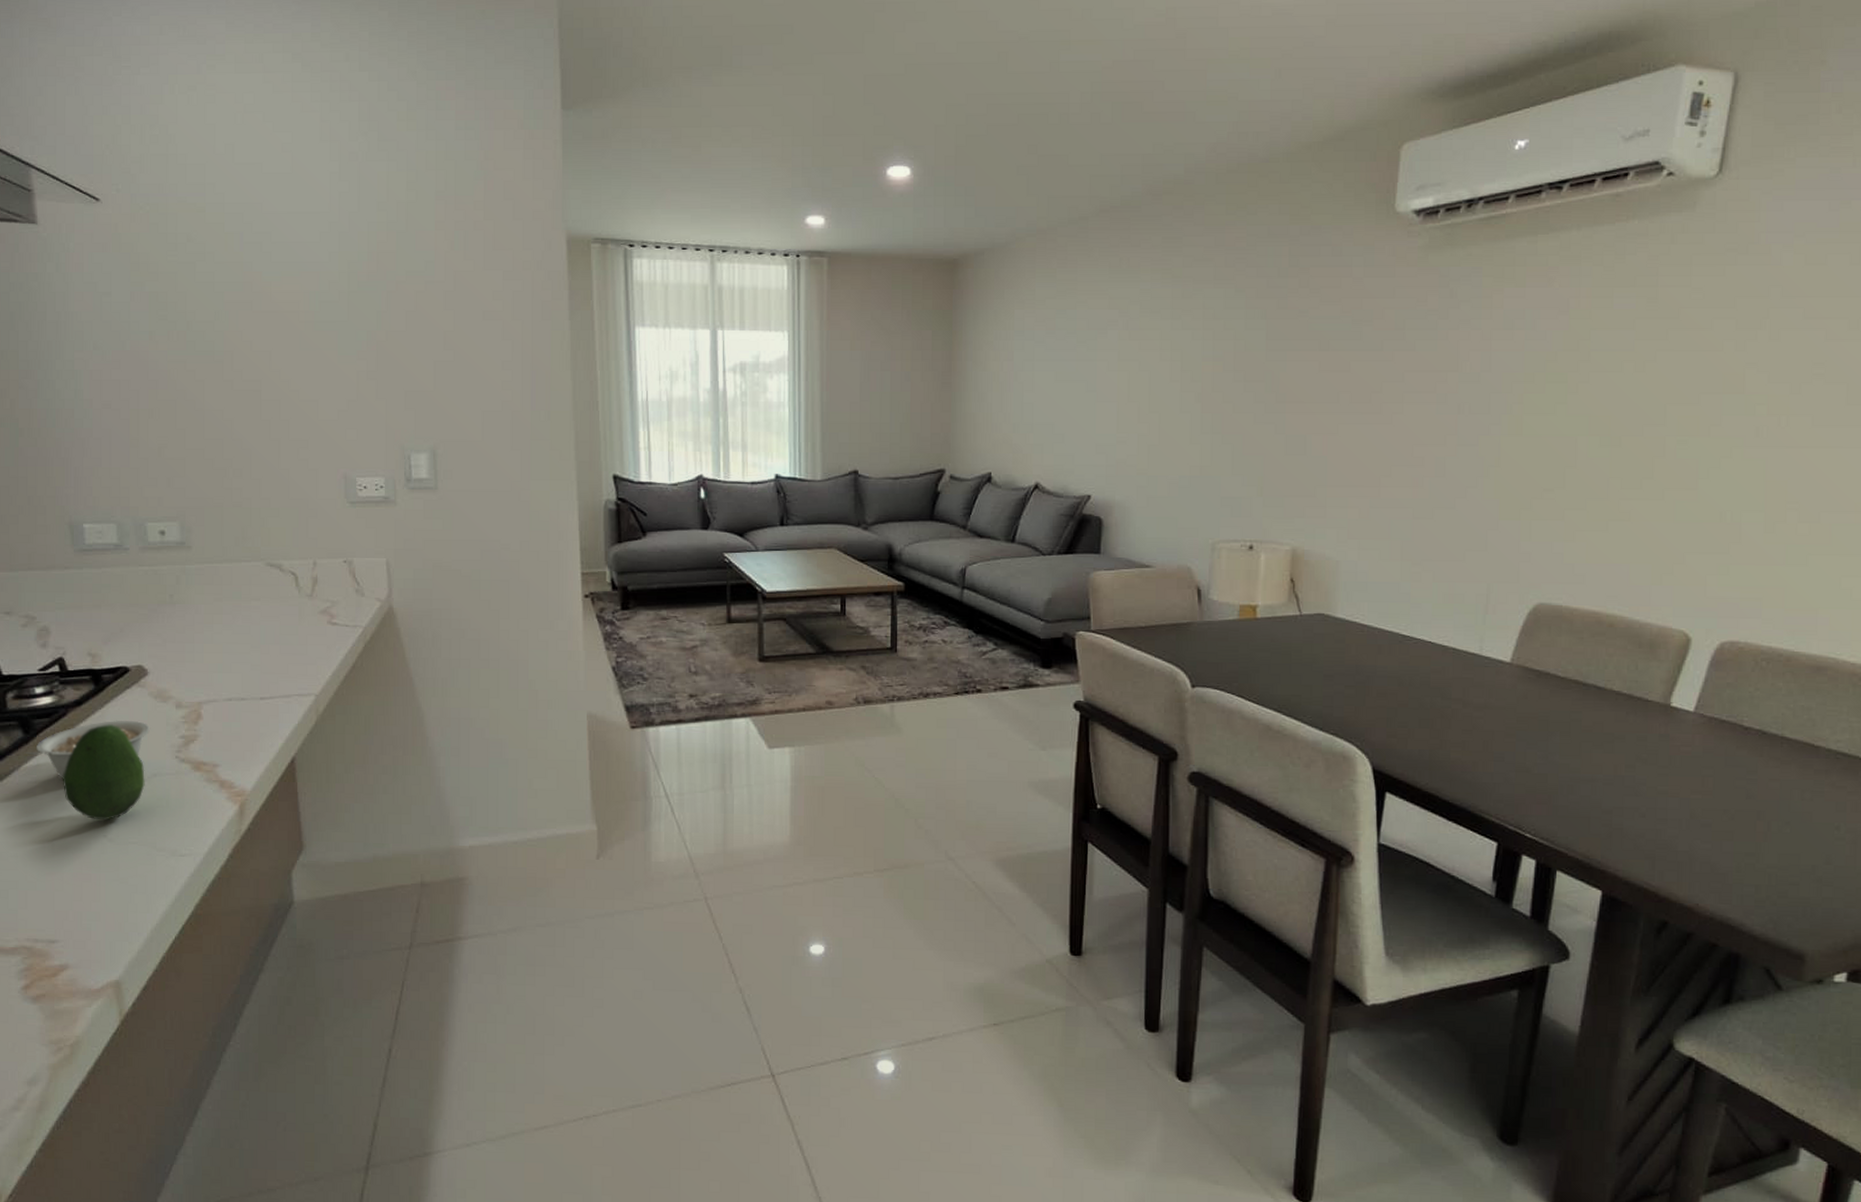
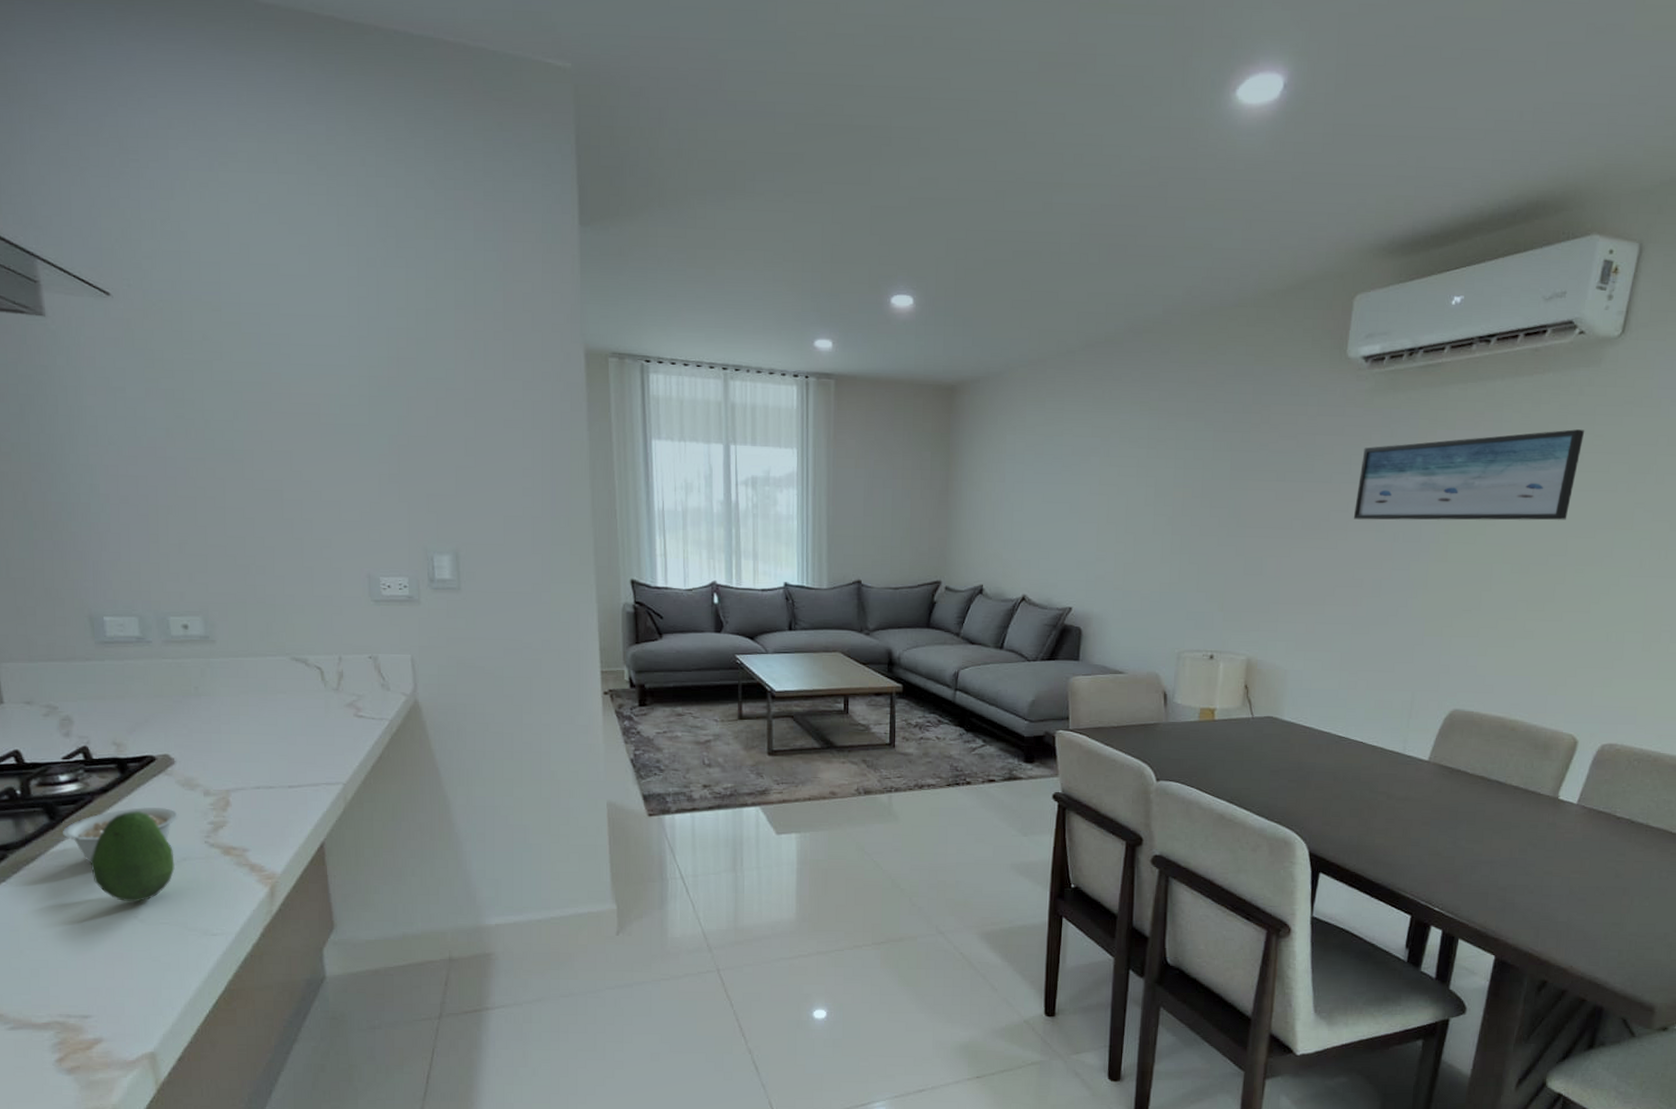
wall art: none [1409,282,1681,391] -> present [1353,429,1585,521]

